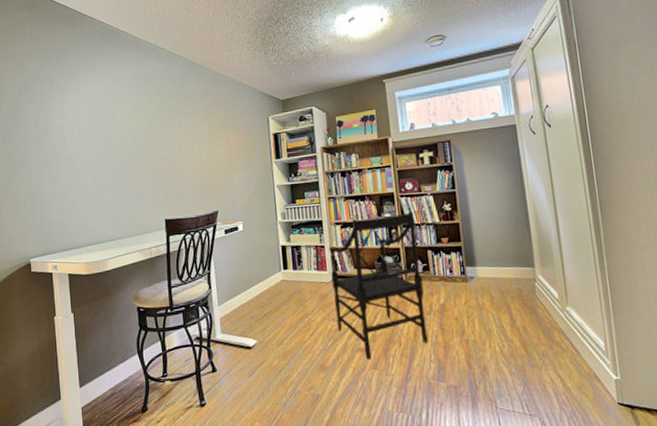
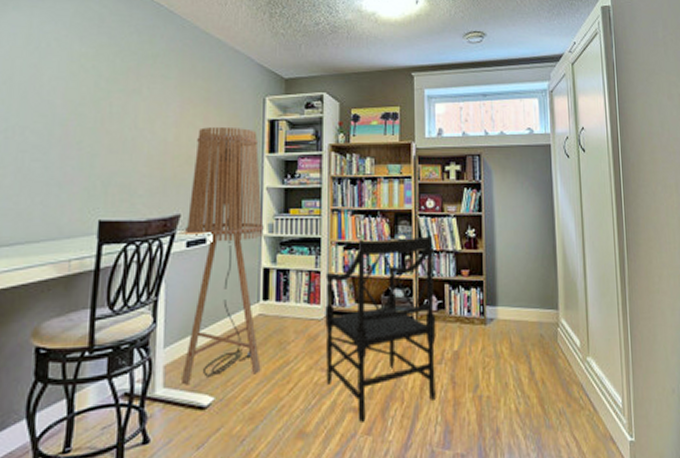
floor lamp: none [223,142,288,332] -> present [182,127,264,385]

